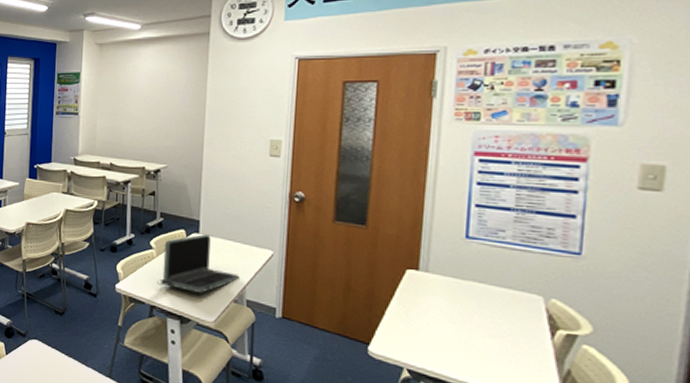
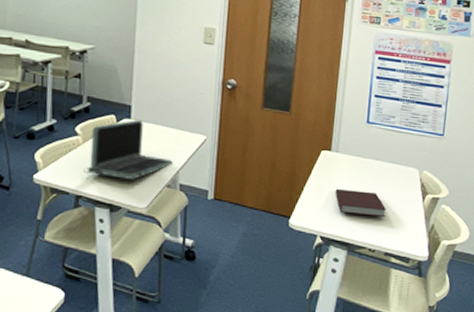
notebook: none [425,314,498,355] -> present [335,188,387,218]

